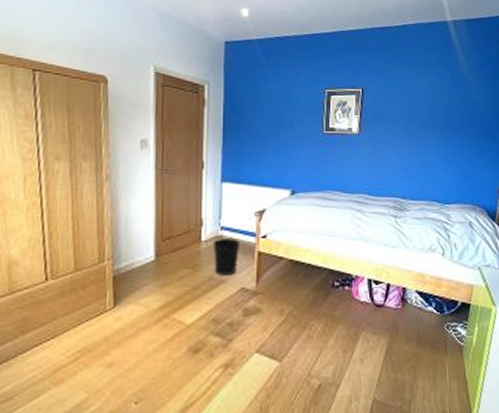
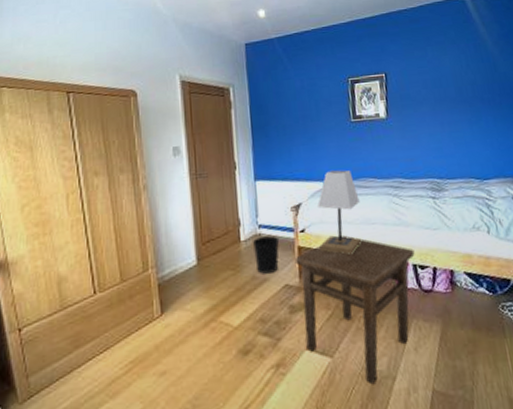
side table: none [253,245,371,391] -> present [294,235,415,385]
lamp: none [279,180,324,264] -> present [317,170,361,254]

